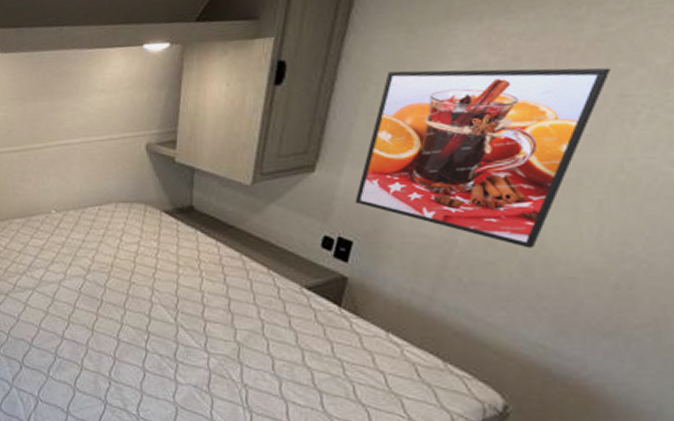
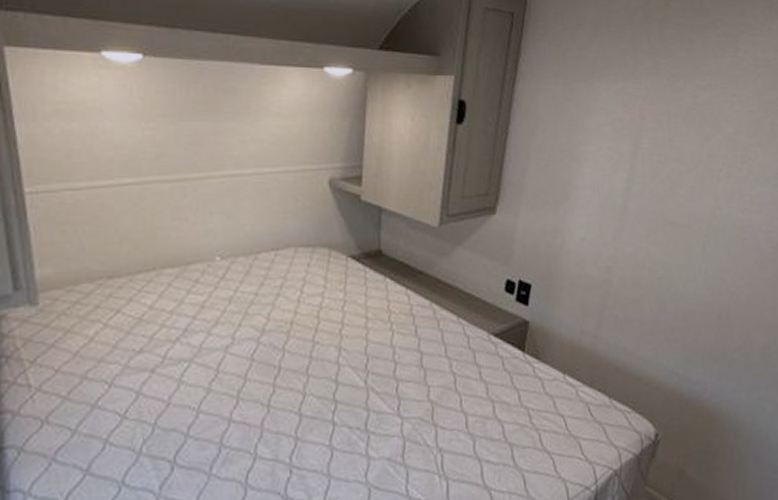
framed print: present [355,67,611,248] -> none [531,120,702,286]

